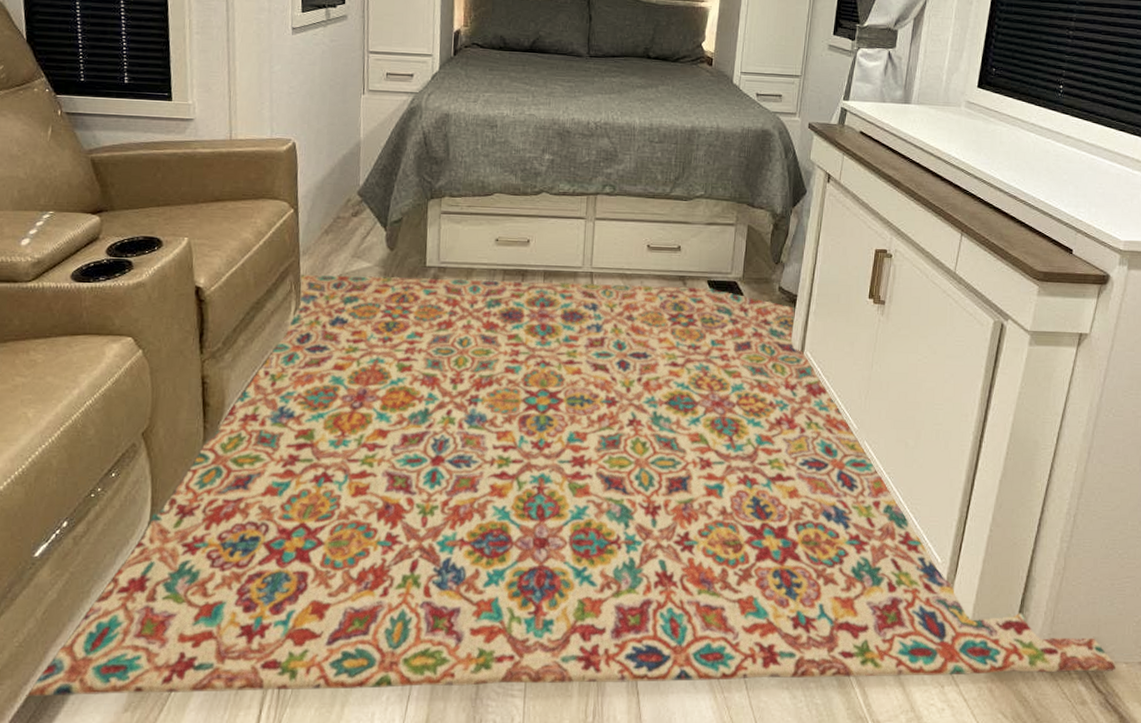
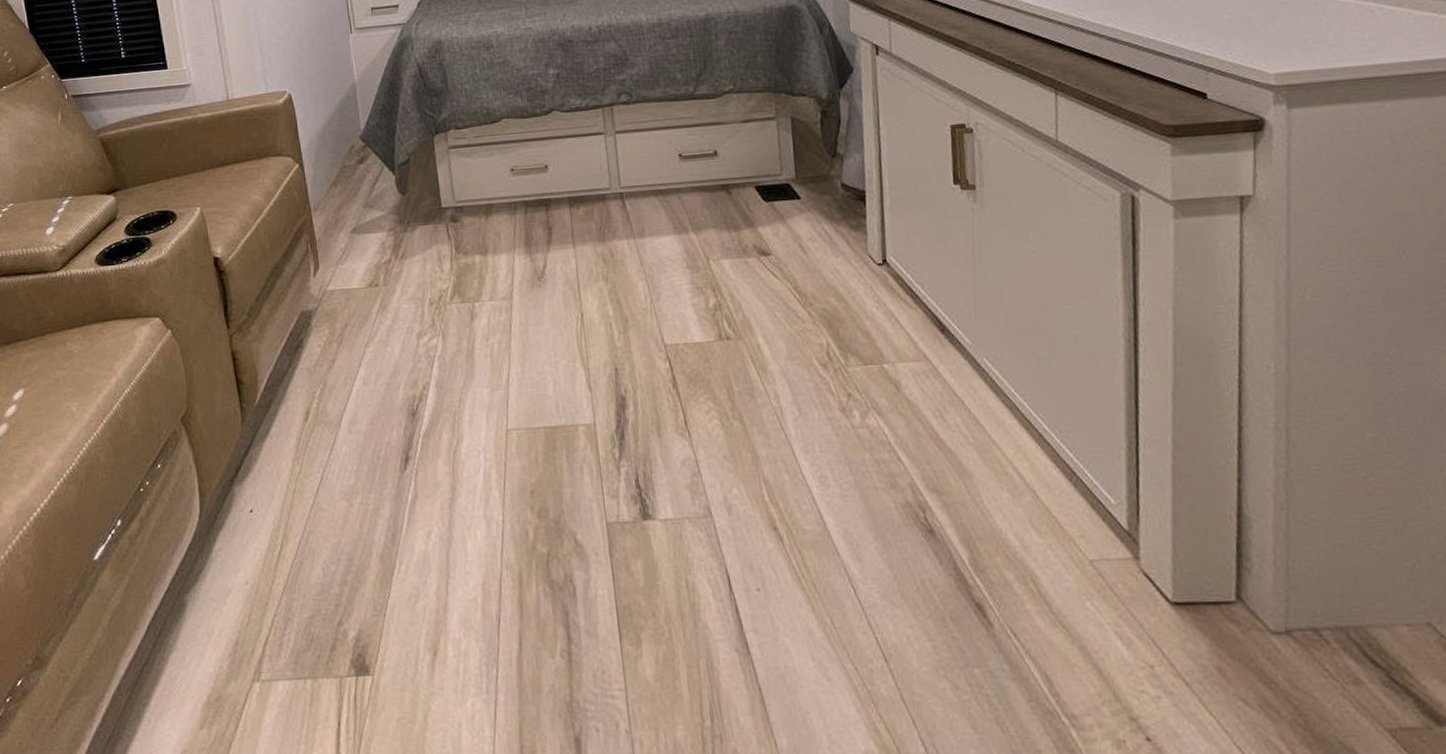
rug: present [25,275,1116,696] -> none [102,194,1395,714]

